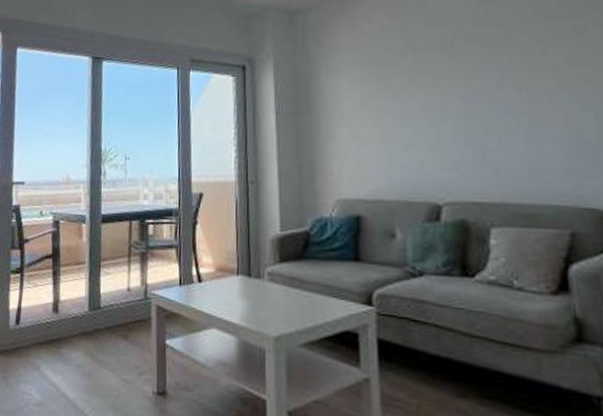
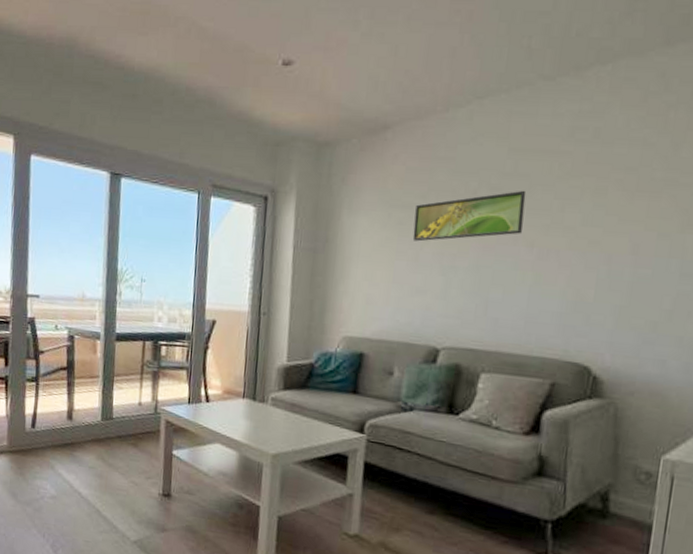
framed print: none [394,36,507,96] -> present [412,190,527,242]

